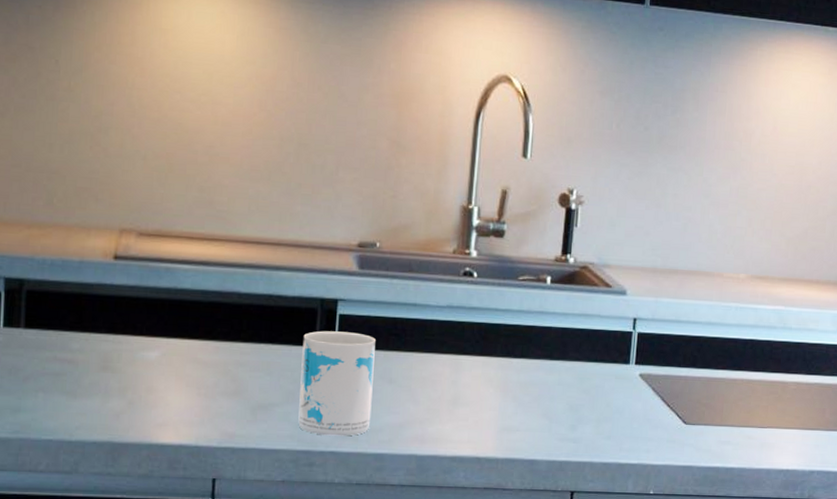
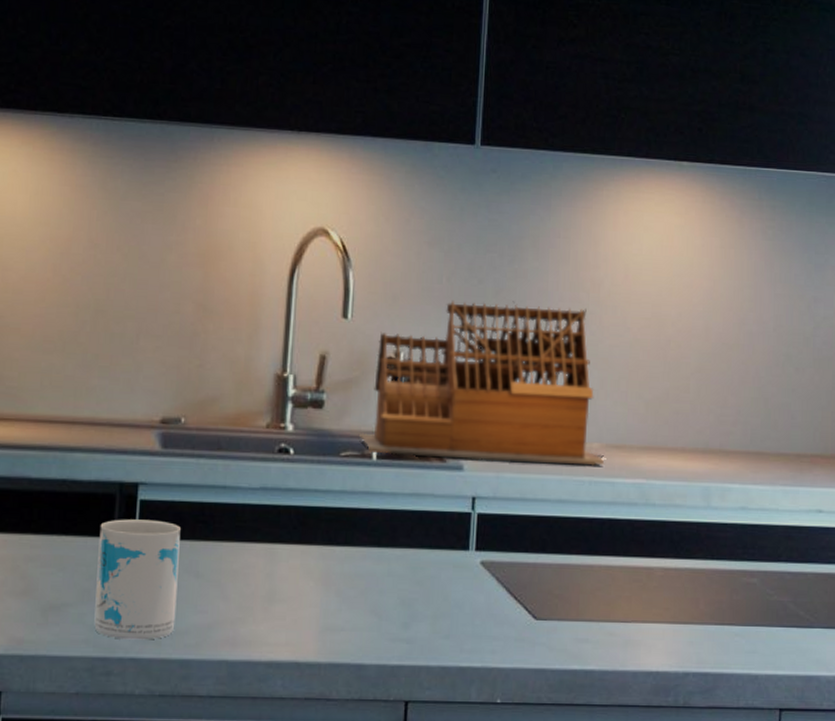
architectural model: none [534,144,749,294] -> present [358,300,604,466]

